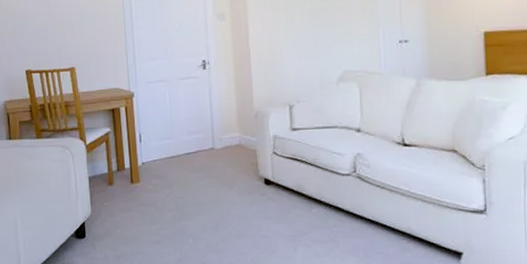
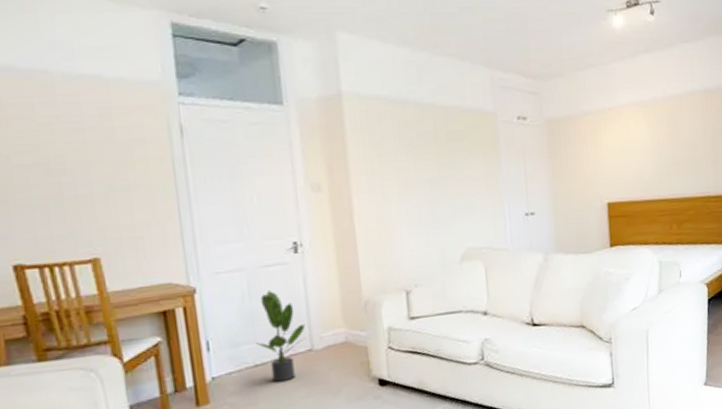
potted plant: none [173,97,210,173] -> present [255,289,306,383]

